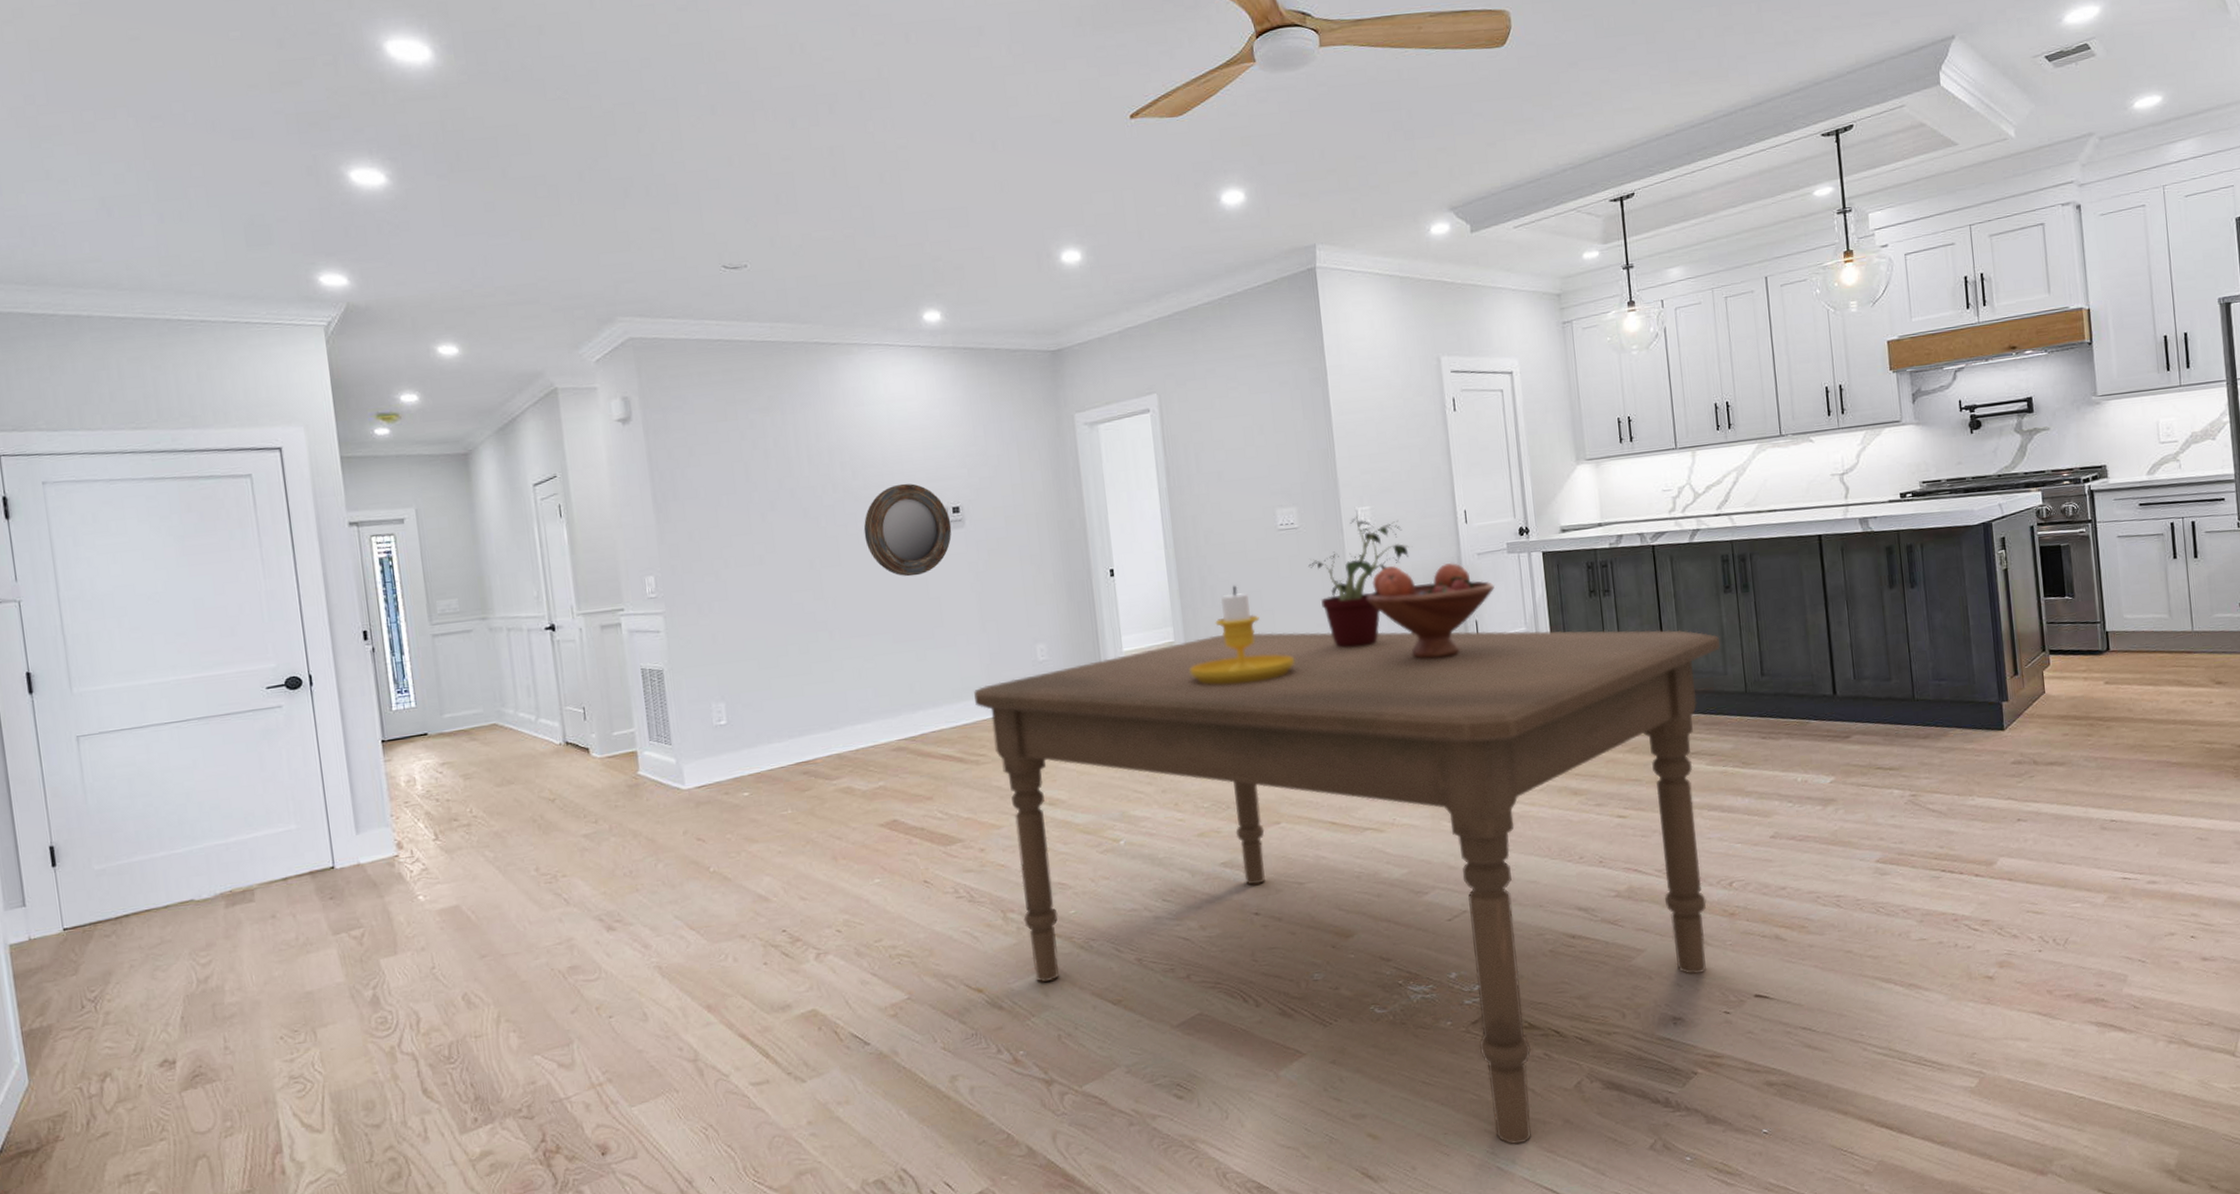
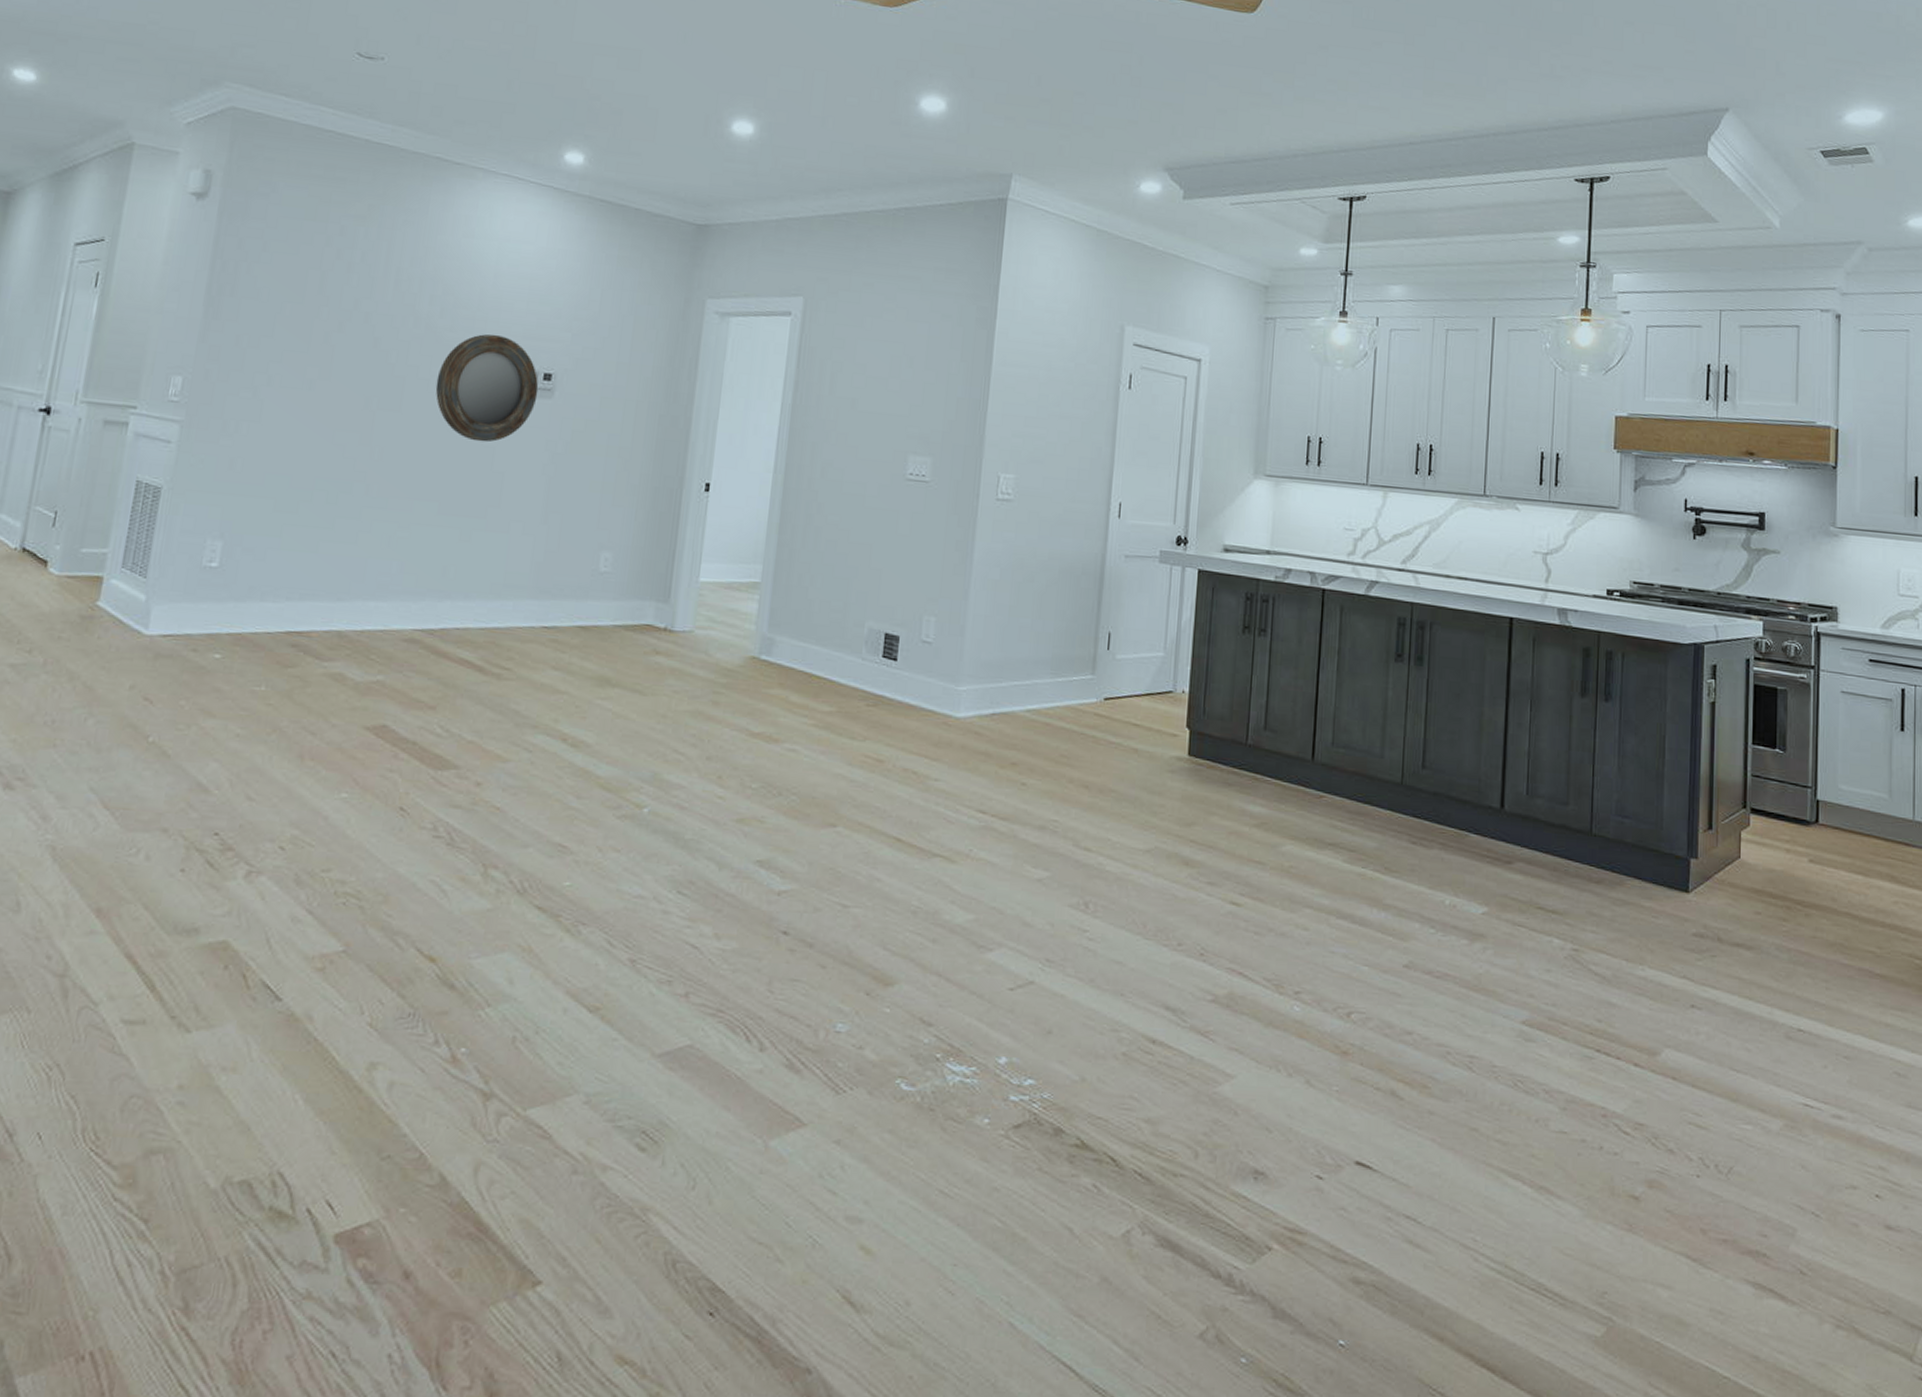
dining table: present [974,630,1720,1145] -> none [503,584,1381,1298]
candlestick: present [1190,585,1295,685] -> none [770,532,894,651]
potted plant: present [1308,515,1409,649] -> none [932,482,1050,636]
fruit bowl: present [1367,562,1495,659] -> none [990,547,1137,669]

